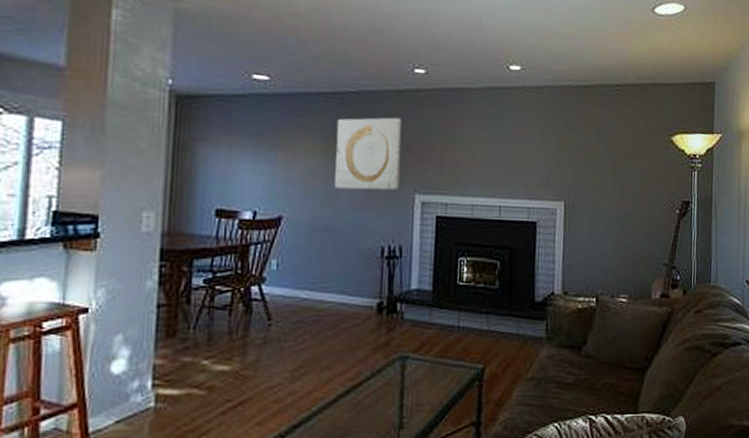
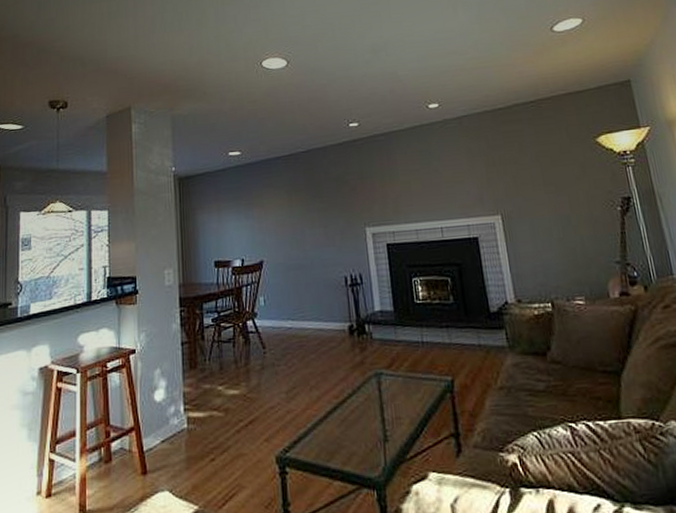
wall art: present [335,117,402,191] -> none [294,165,352,232]

